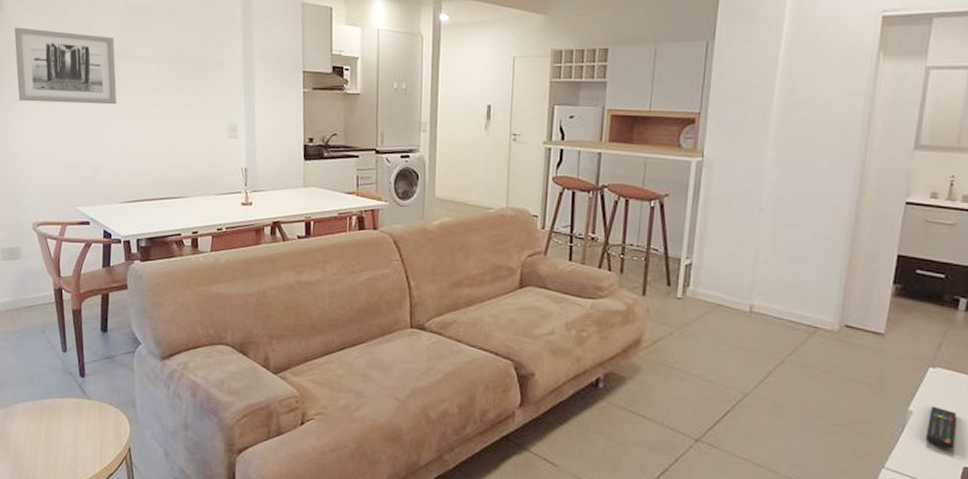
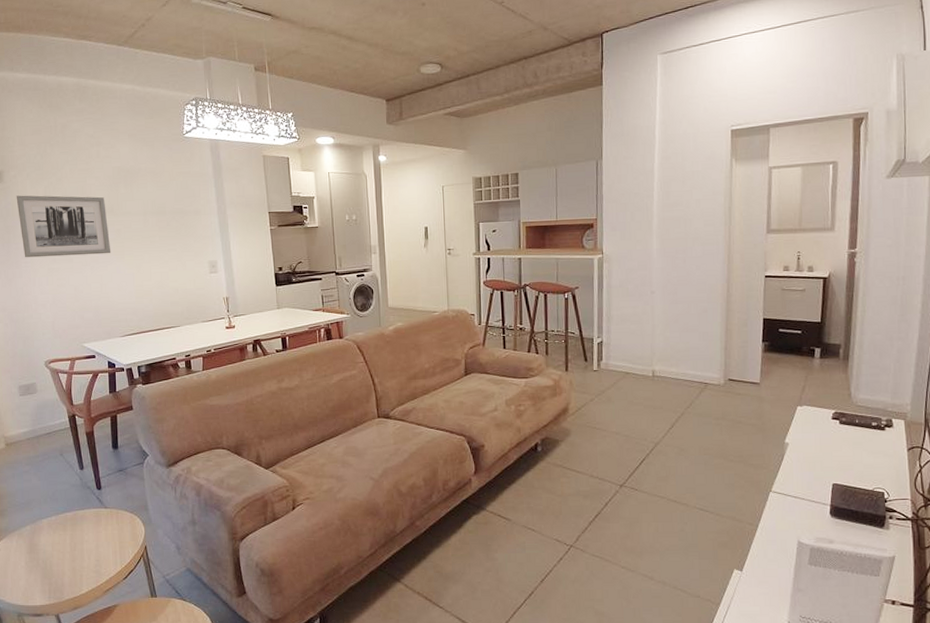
remote control: present [925,406,957,449] -> none [800,437,823,471]

